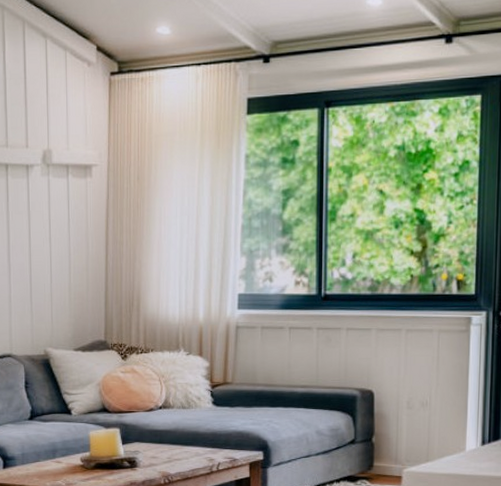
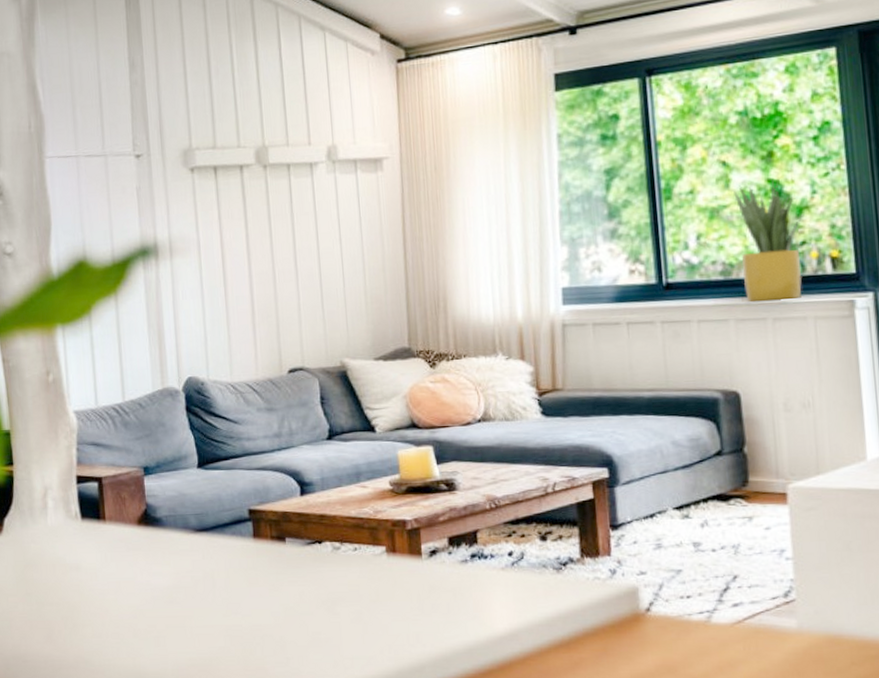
planter: none [385,209,440,314] -> present [732,180,804,302]

